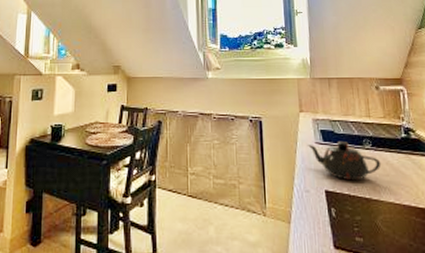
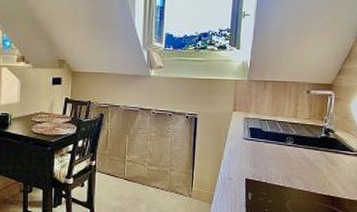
teapot: present [307,142,381,181] -> none [235,138,299,172]

